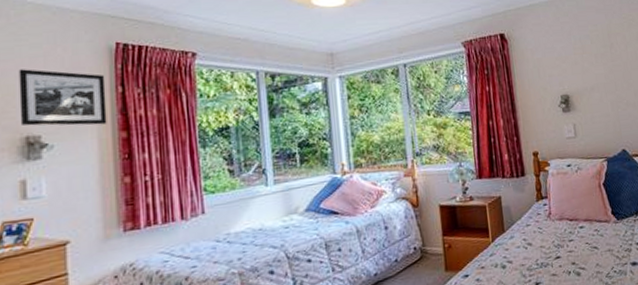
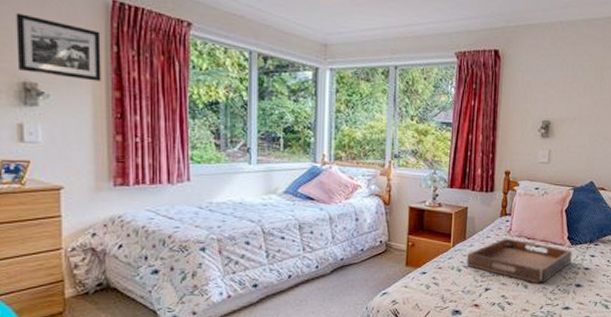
serving tray: none [508,223,622,269] -> present [466,238,573,283]

